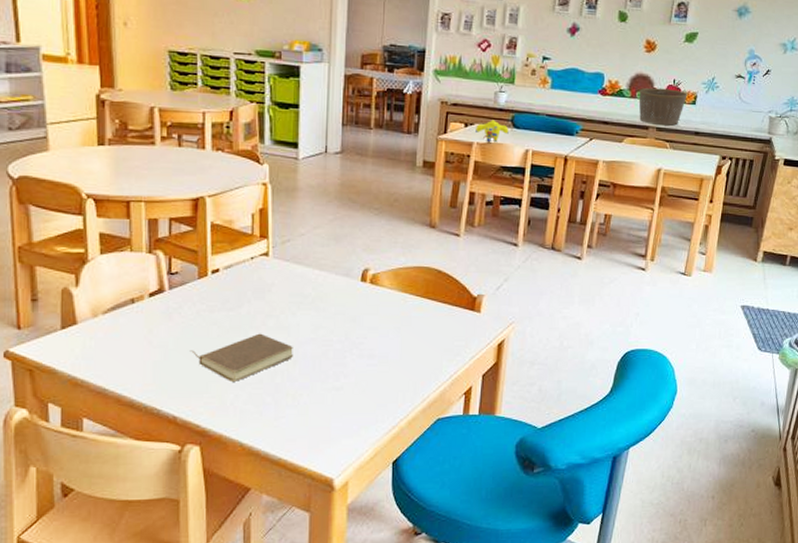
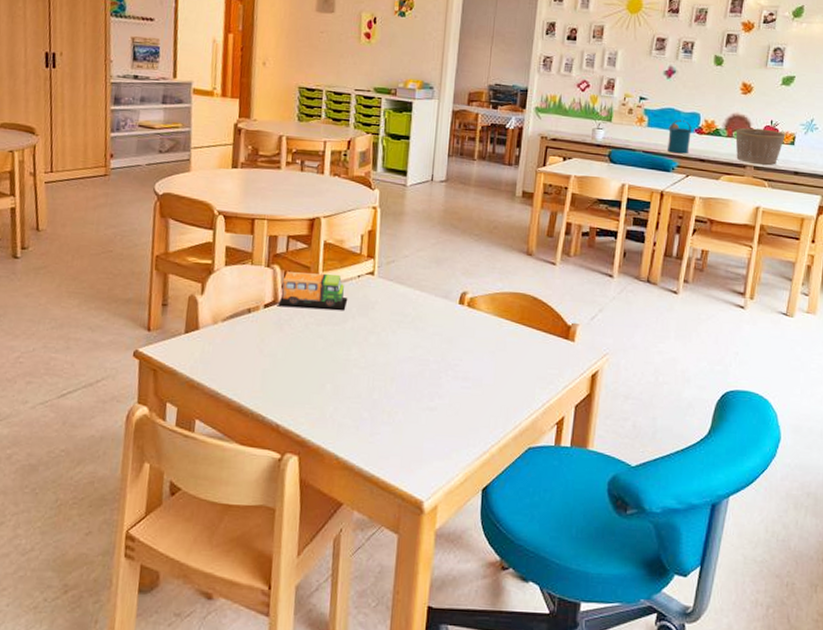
toy bus: none [163,257,241,295] -> present [277,272,347,310]
book: present [190,333,293,381] -> none [296,348,392,395]
toy figure: present [476,119,509,144] -> none [573,154,606,177]
watering can: none [572,80,595,117] -> present [668,119,692,154]

